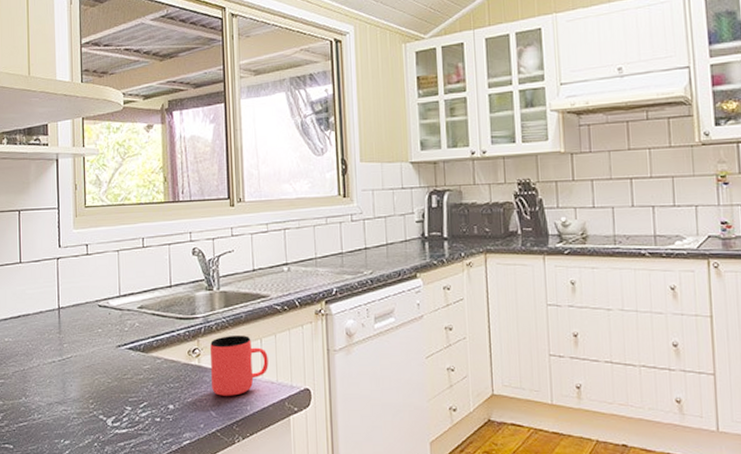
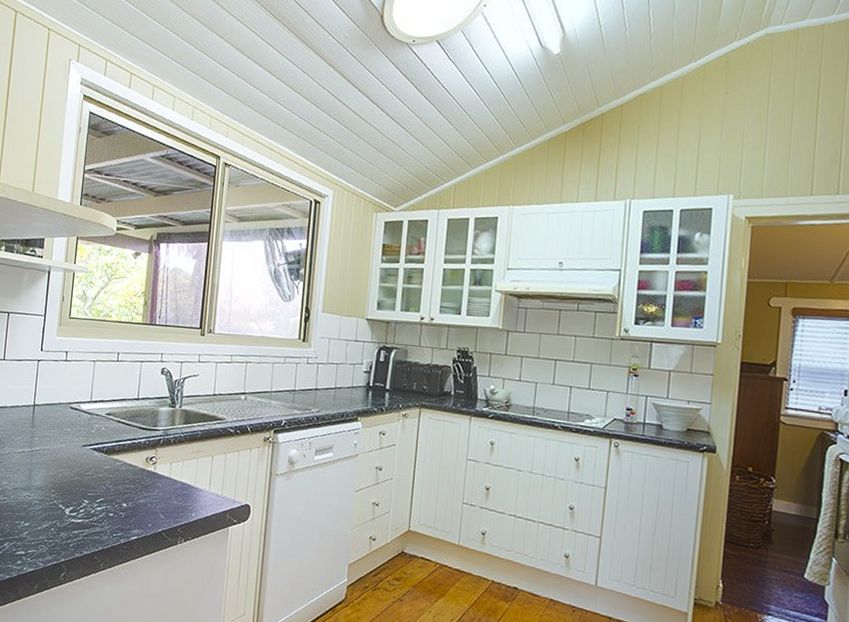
cup: present [210,335,269,396] -> none [163,449,217,503]

